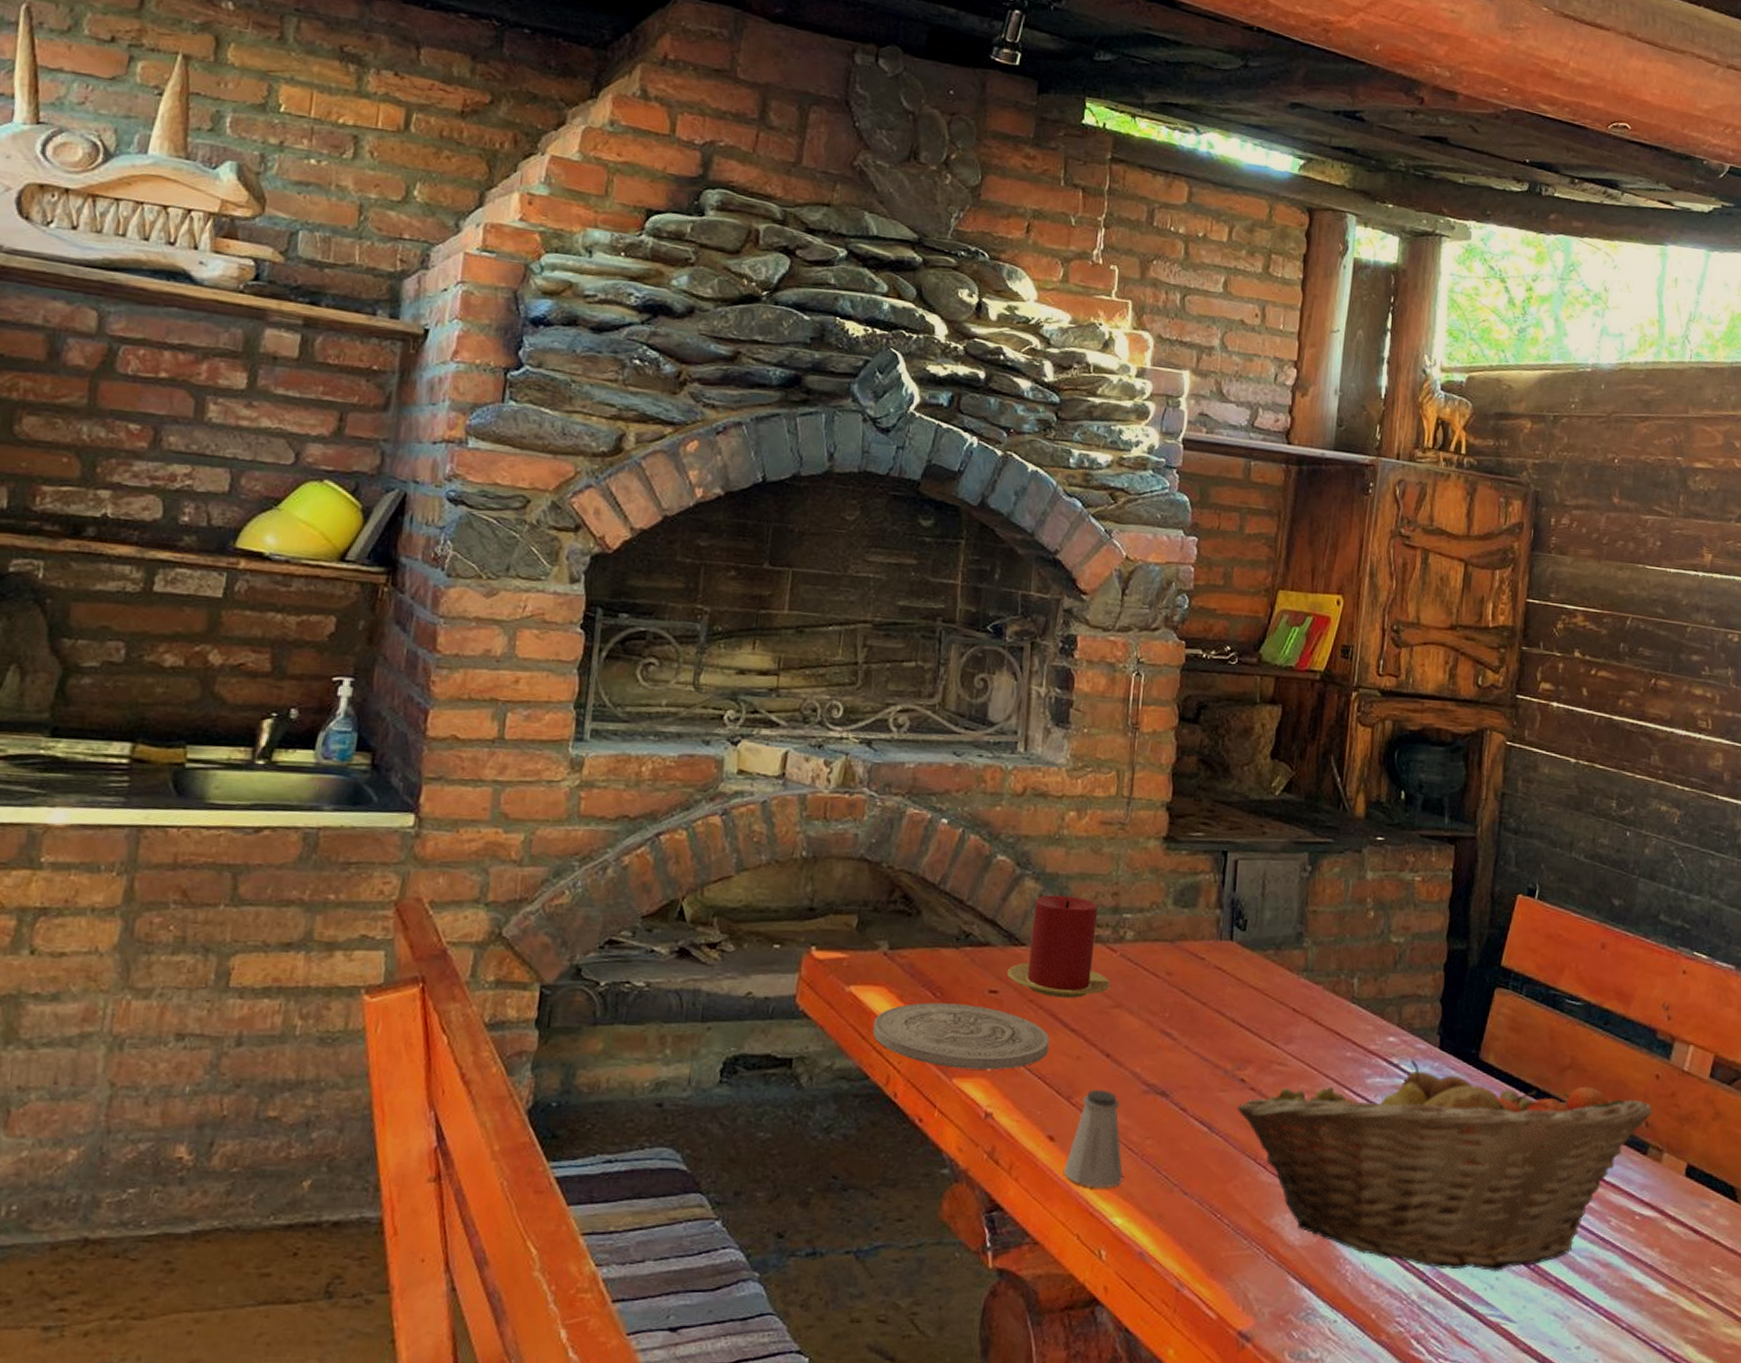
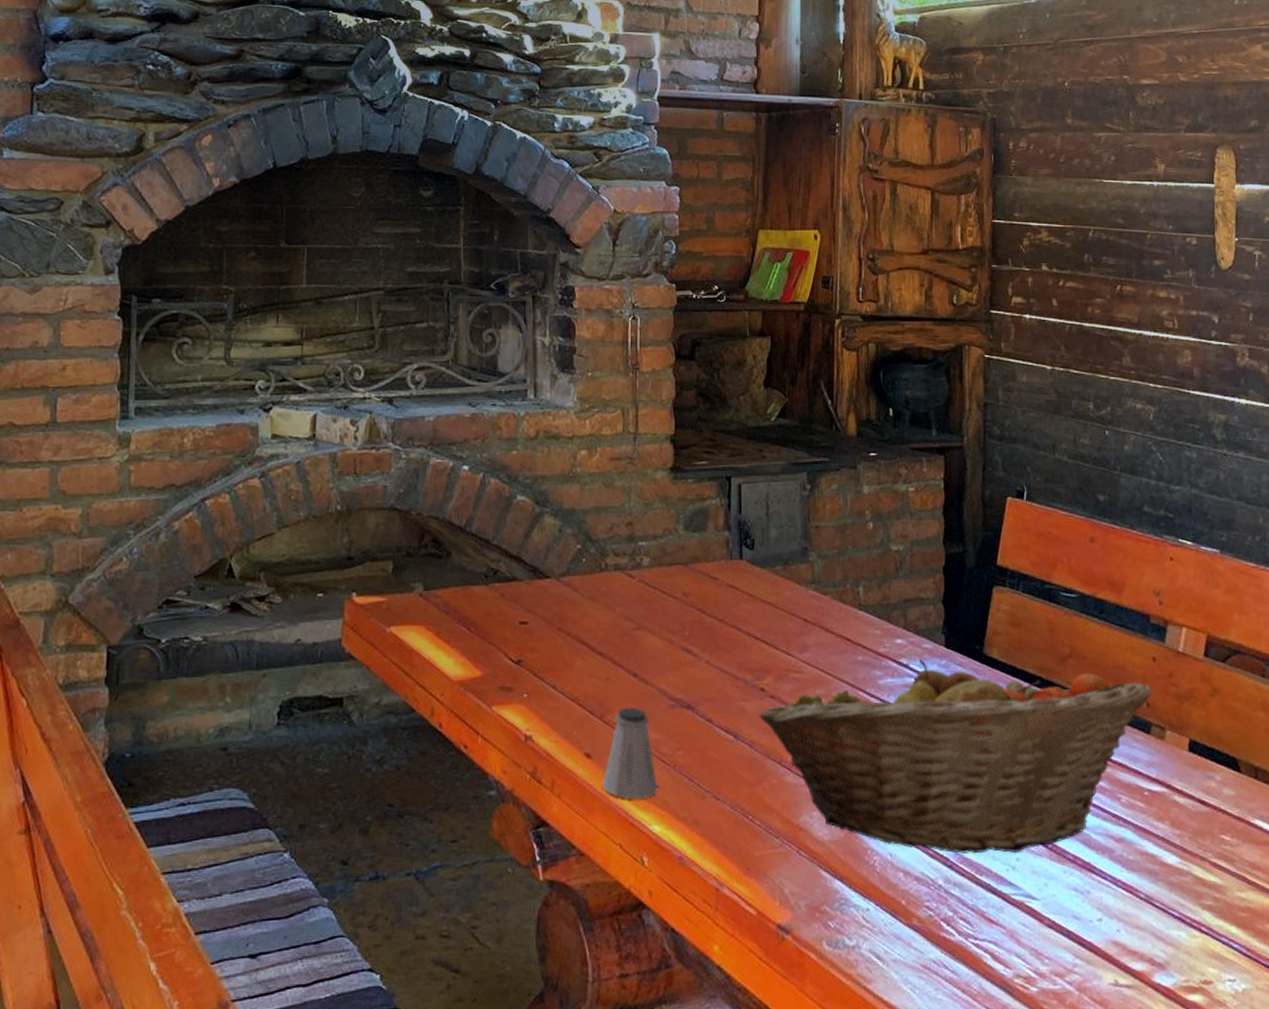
plate: present [872,1002,1050,1070] -> none [414,636,579,697]
candle: present [1006,894,1110,998] -> none [534,529,631,624]

